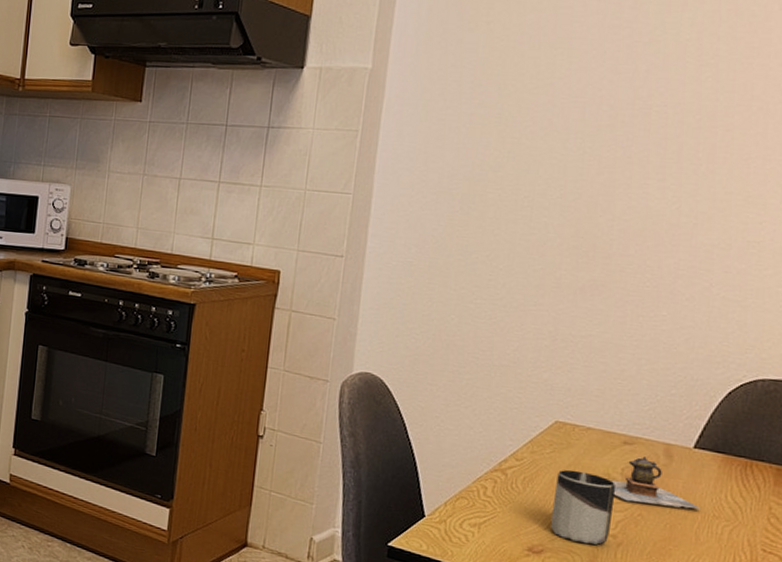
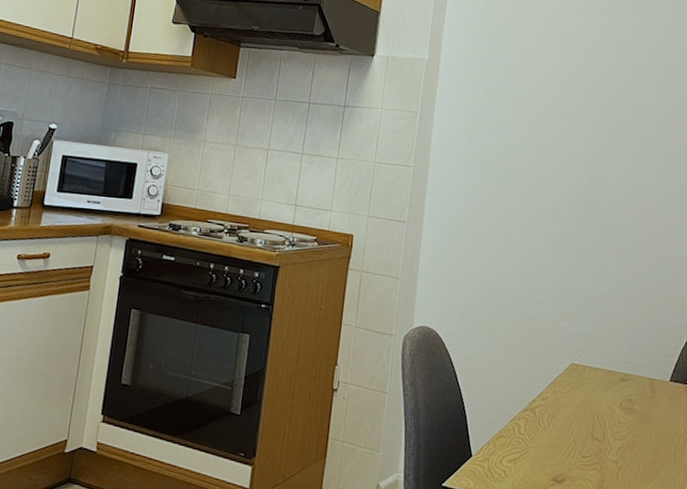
cup: present [550,469,616,545] -> none [569,405,617,471]
teapot: present [611,456,700,509] -> none [612,391,676,434]

